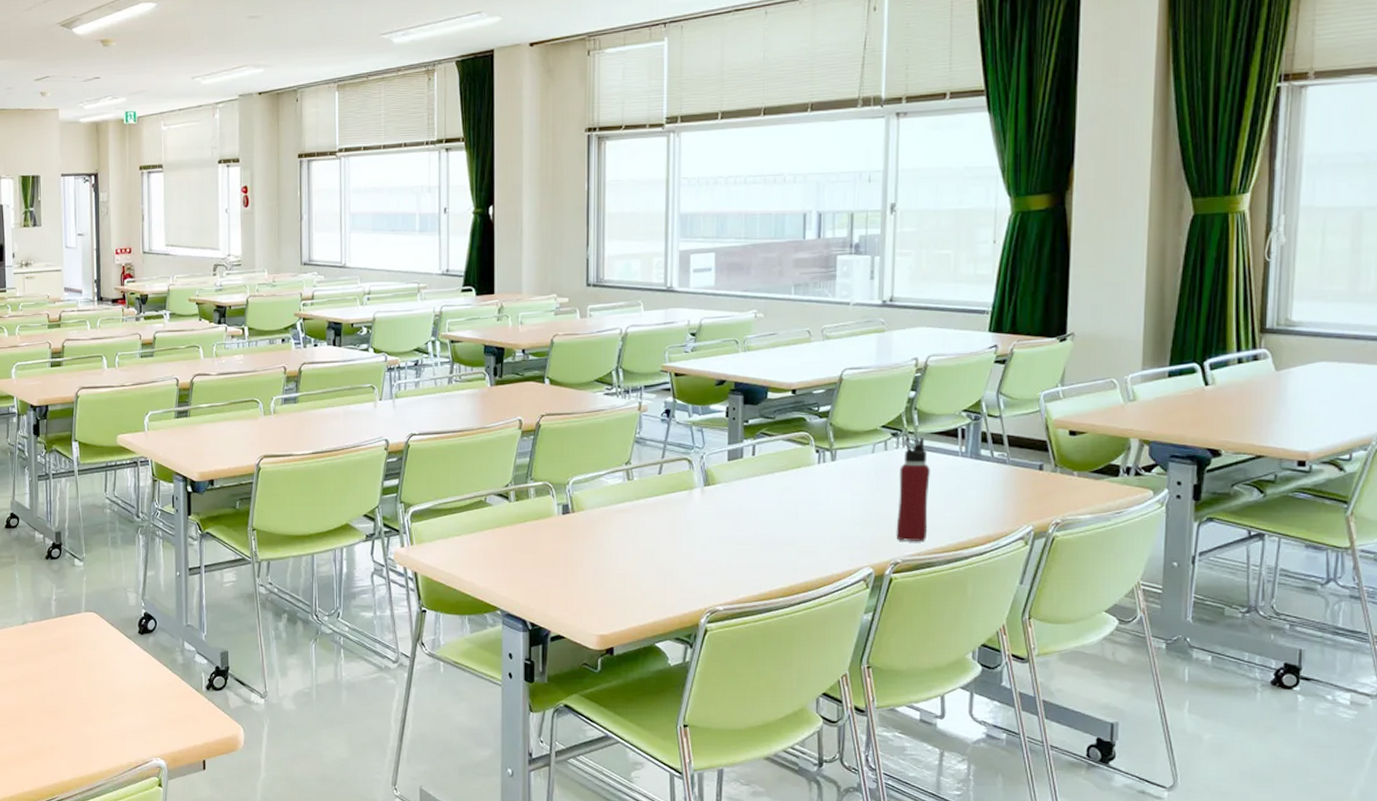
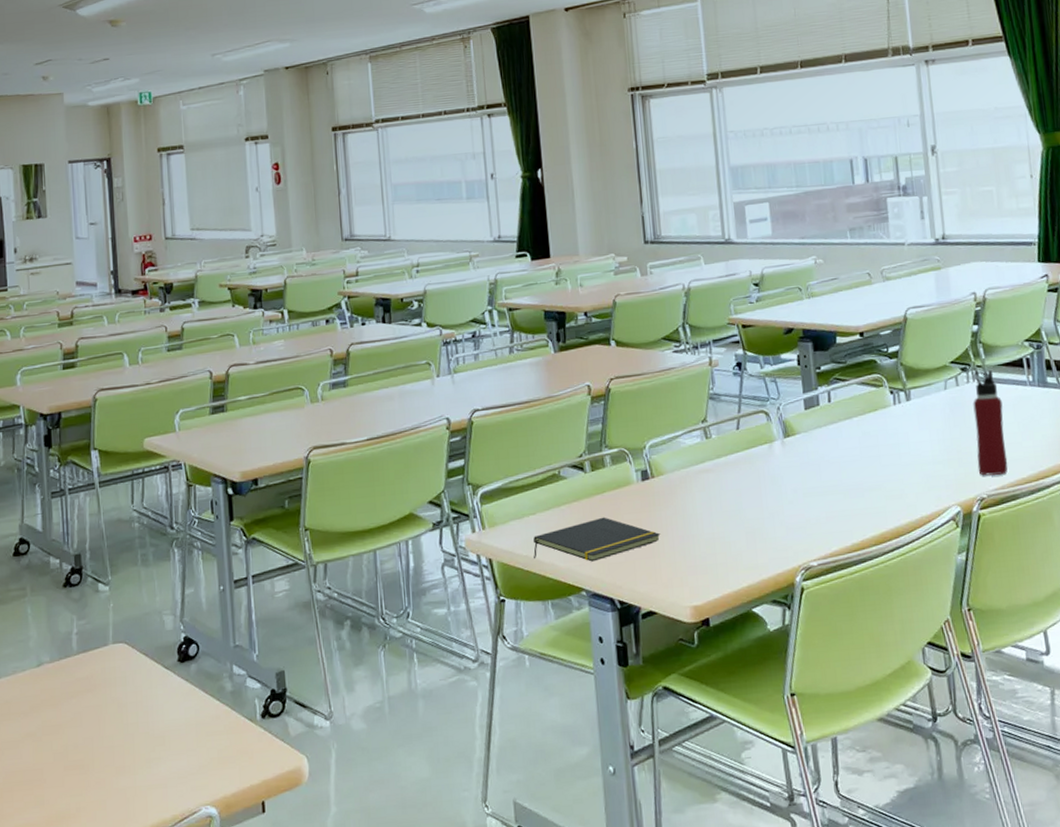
notepad: none [456,544,576,585] -> present [533,517,661,562]

